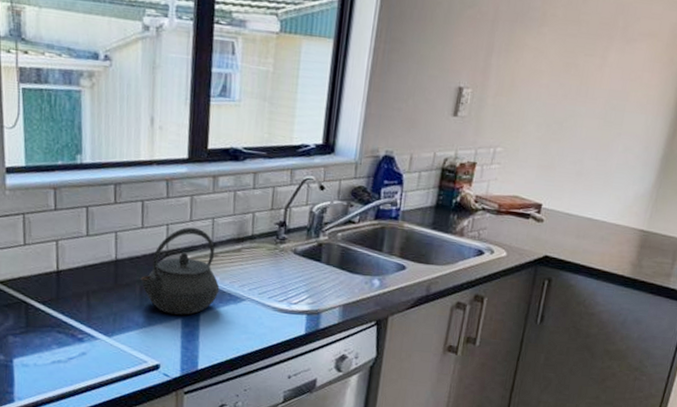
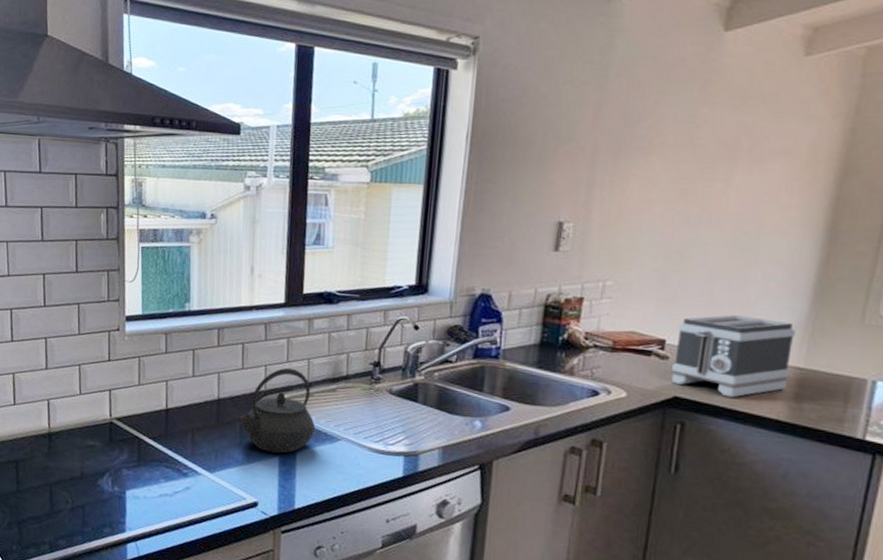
toaster: none [544,182,643,257] -> present [671,315,795,398]

